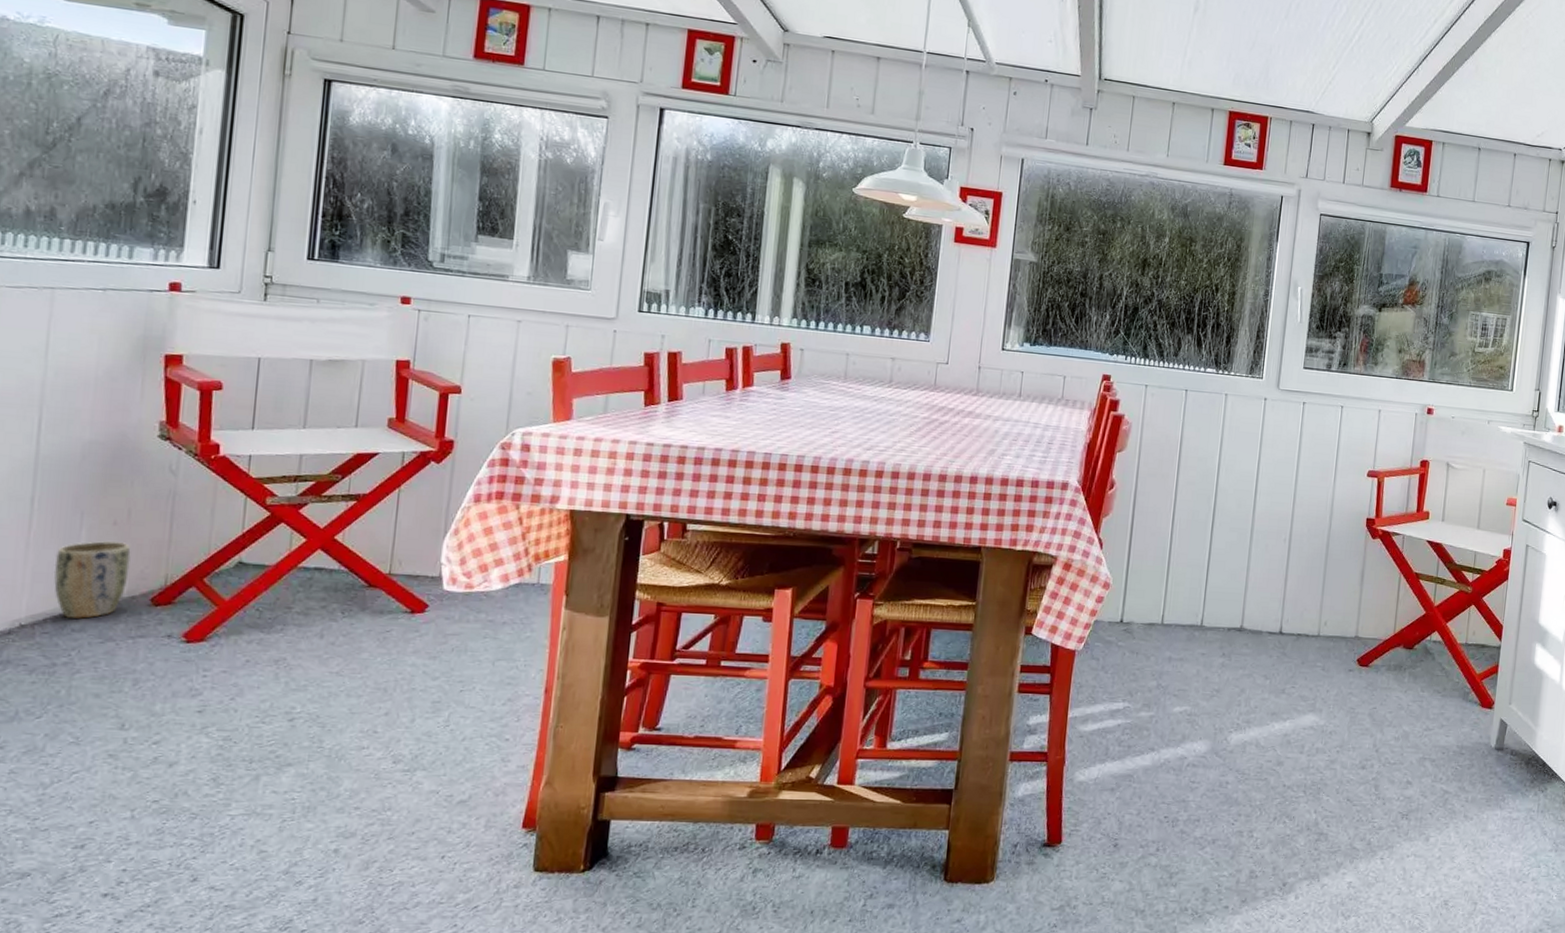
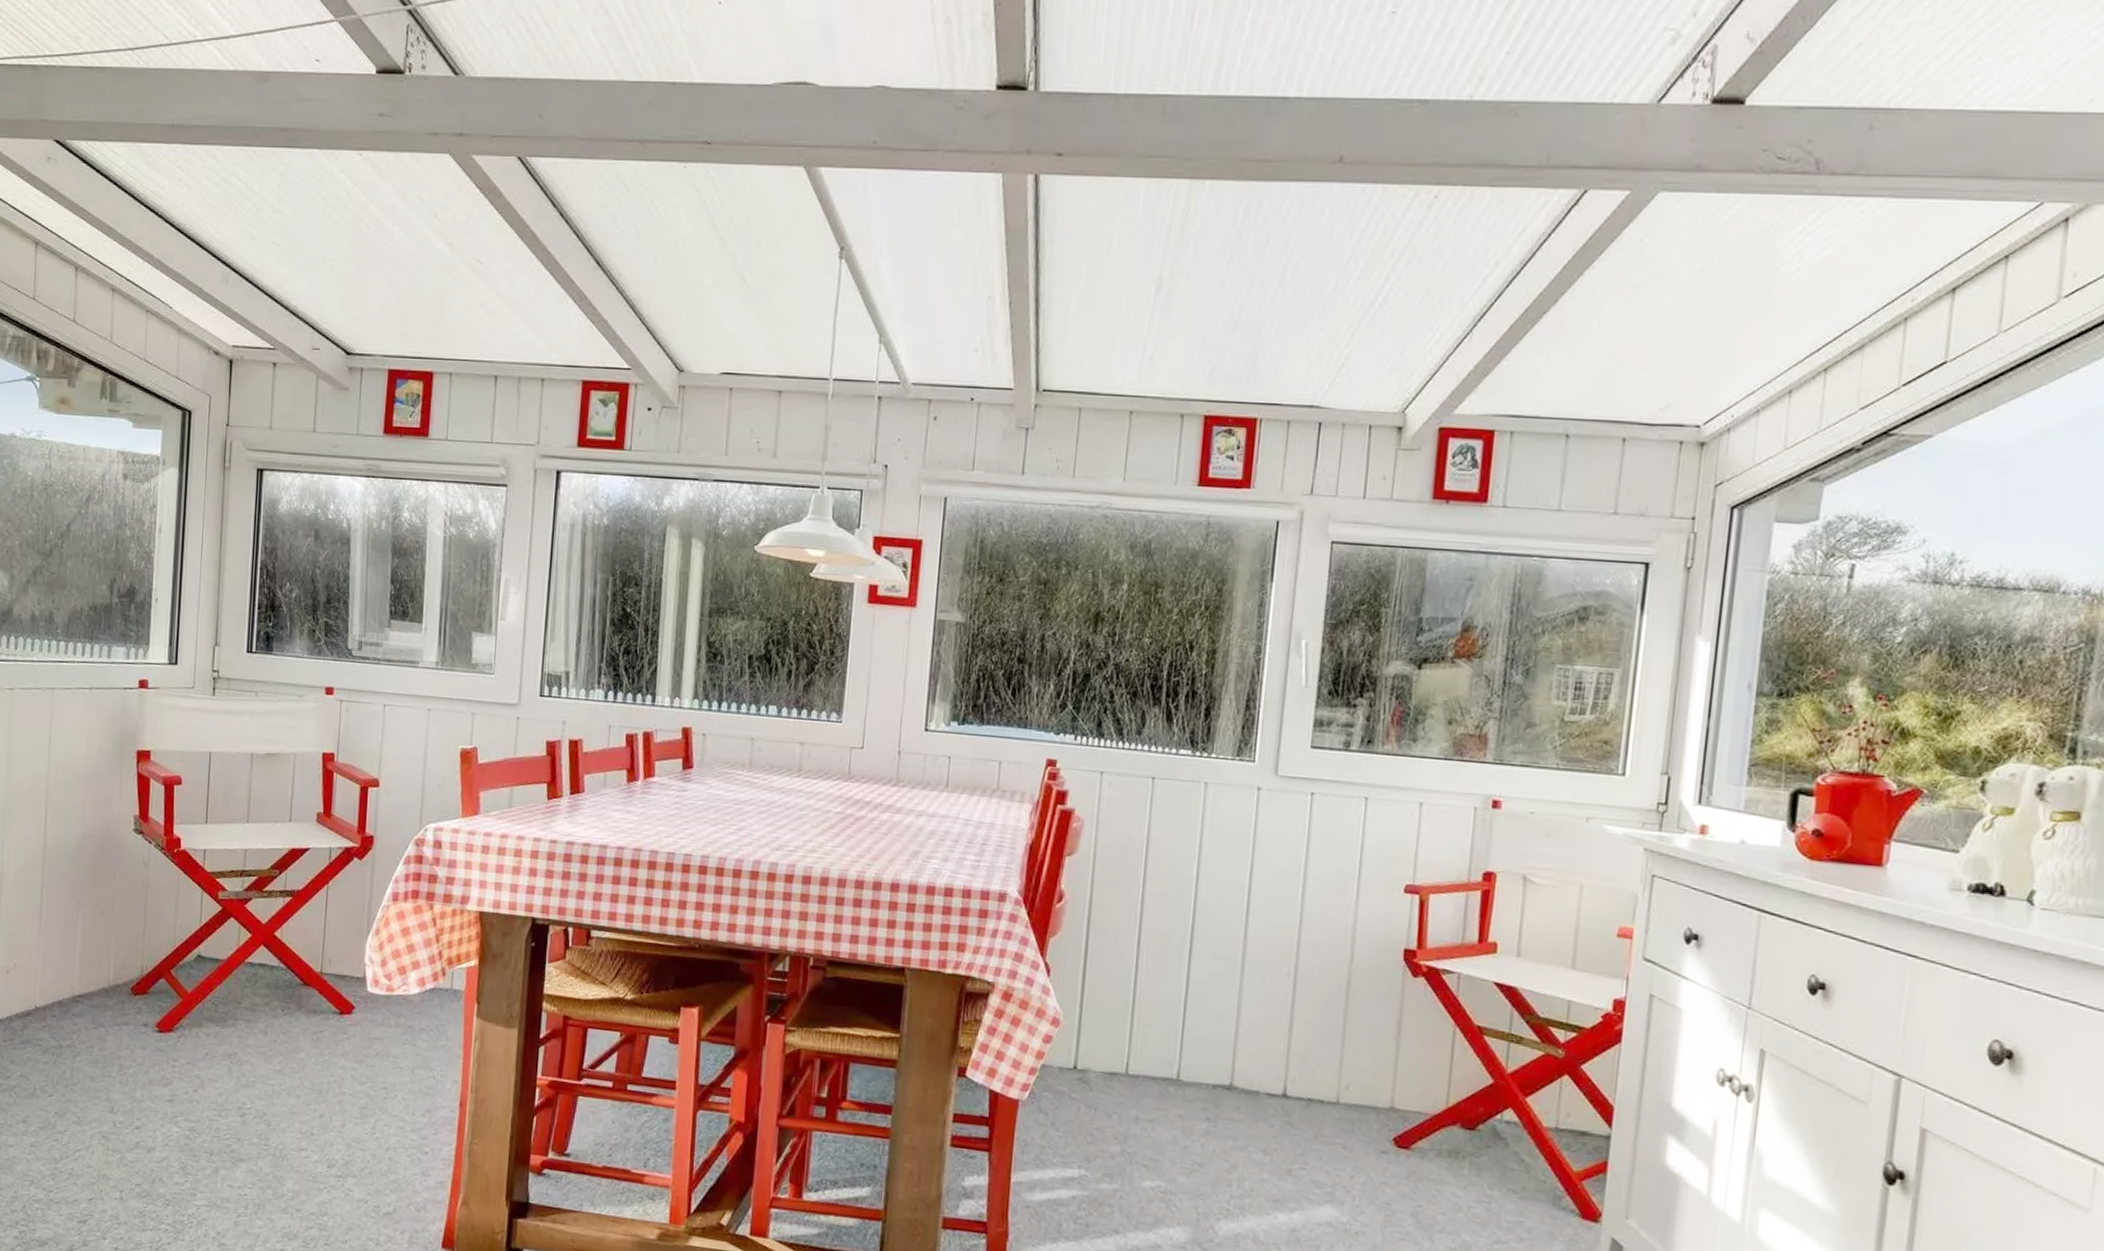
plant pot: present [53,541,131,619] -> none [58,930,115,1004]

